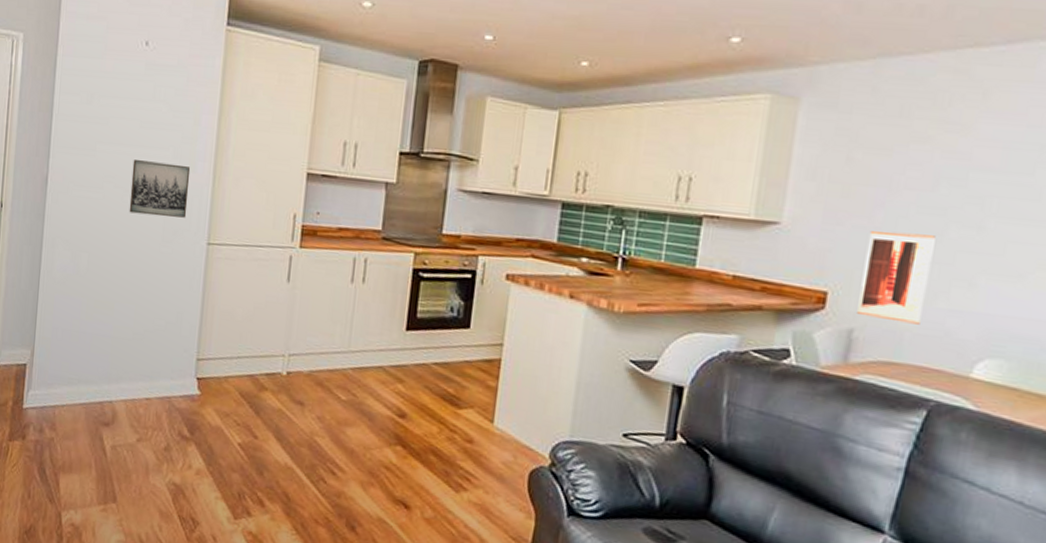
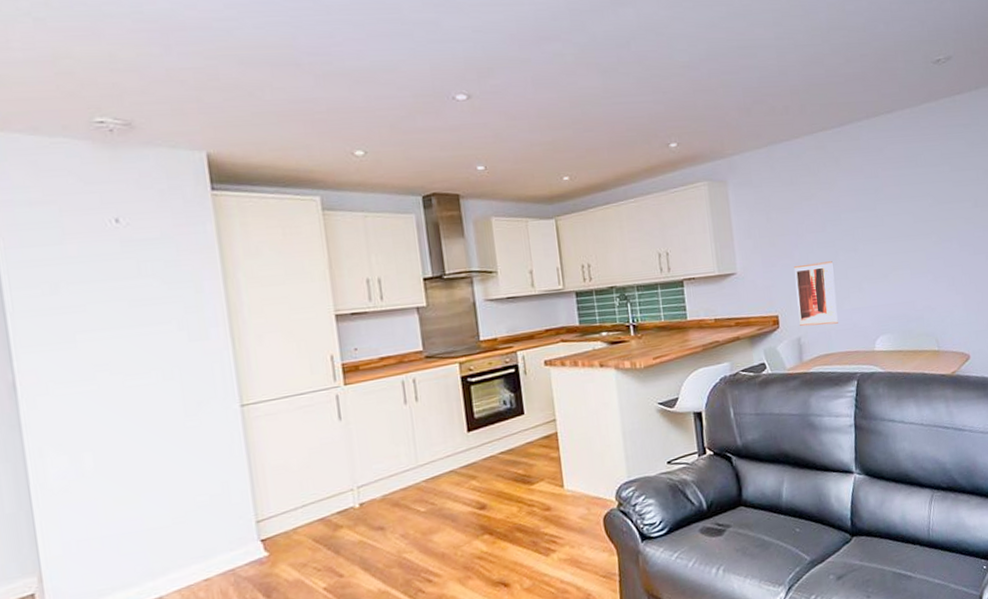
wall art: present [129,160,191,218] -> none [128,335,209,397]

